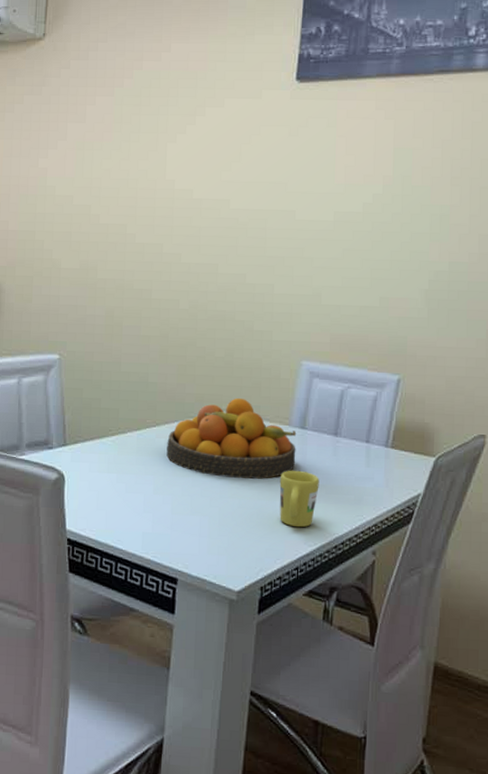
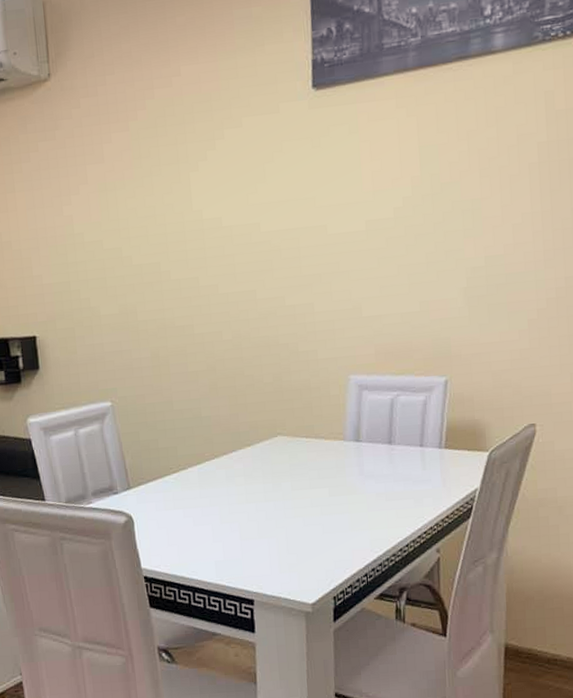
fruit bowl: present [166,397,297,480] -> none [227,419,354,499]
mug: present [279,470,319,528] -> none [340,482,379,537]

